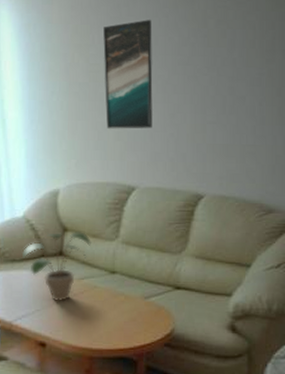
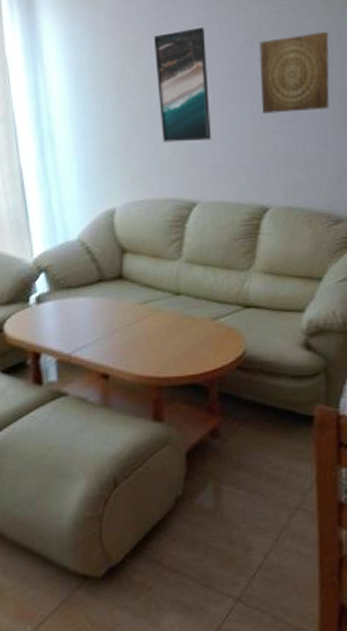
potted plant: present [21,232,91,302] -> none [77,253,153,330]
wall art: none [202,27,271,105] -> present [259,31,330,113]

